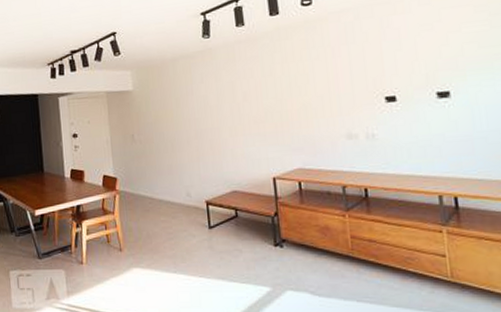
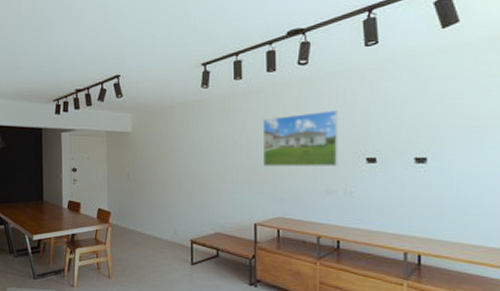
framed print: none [270,49,356,115] -> present [262,110,339,166]

